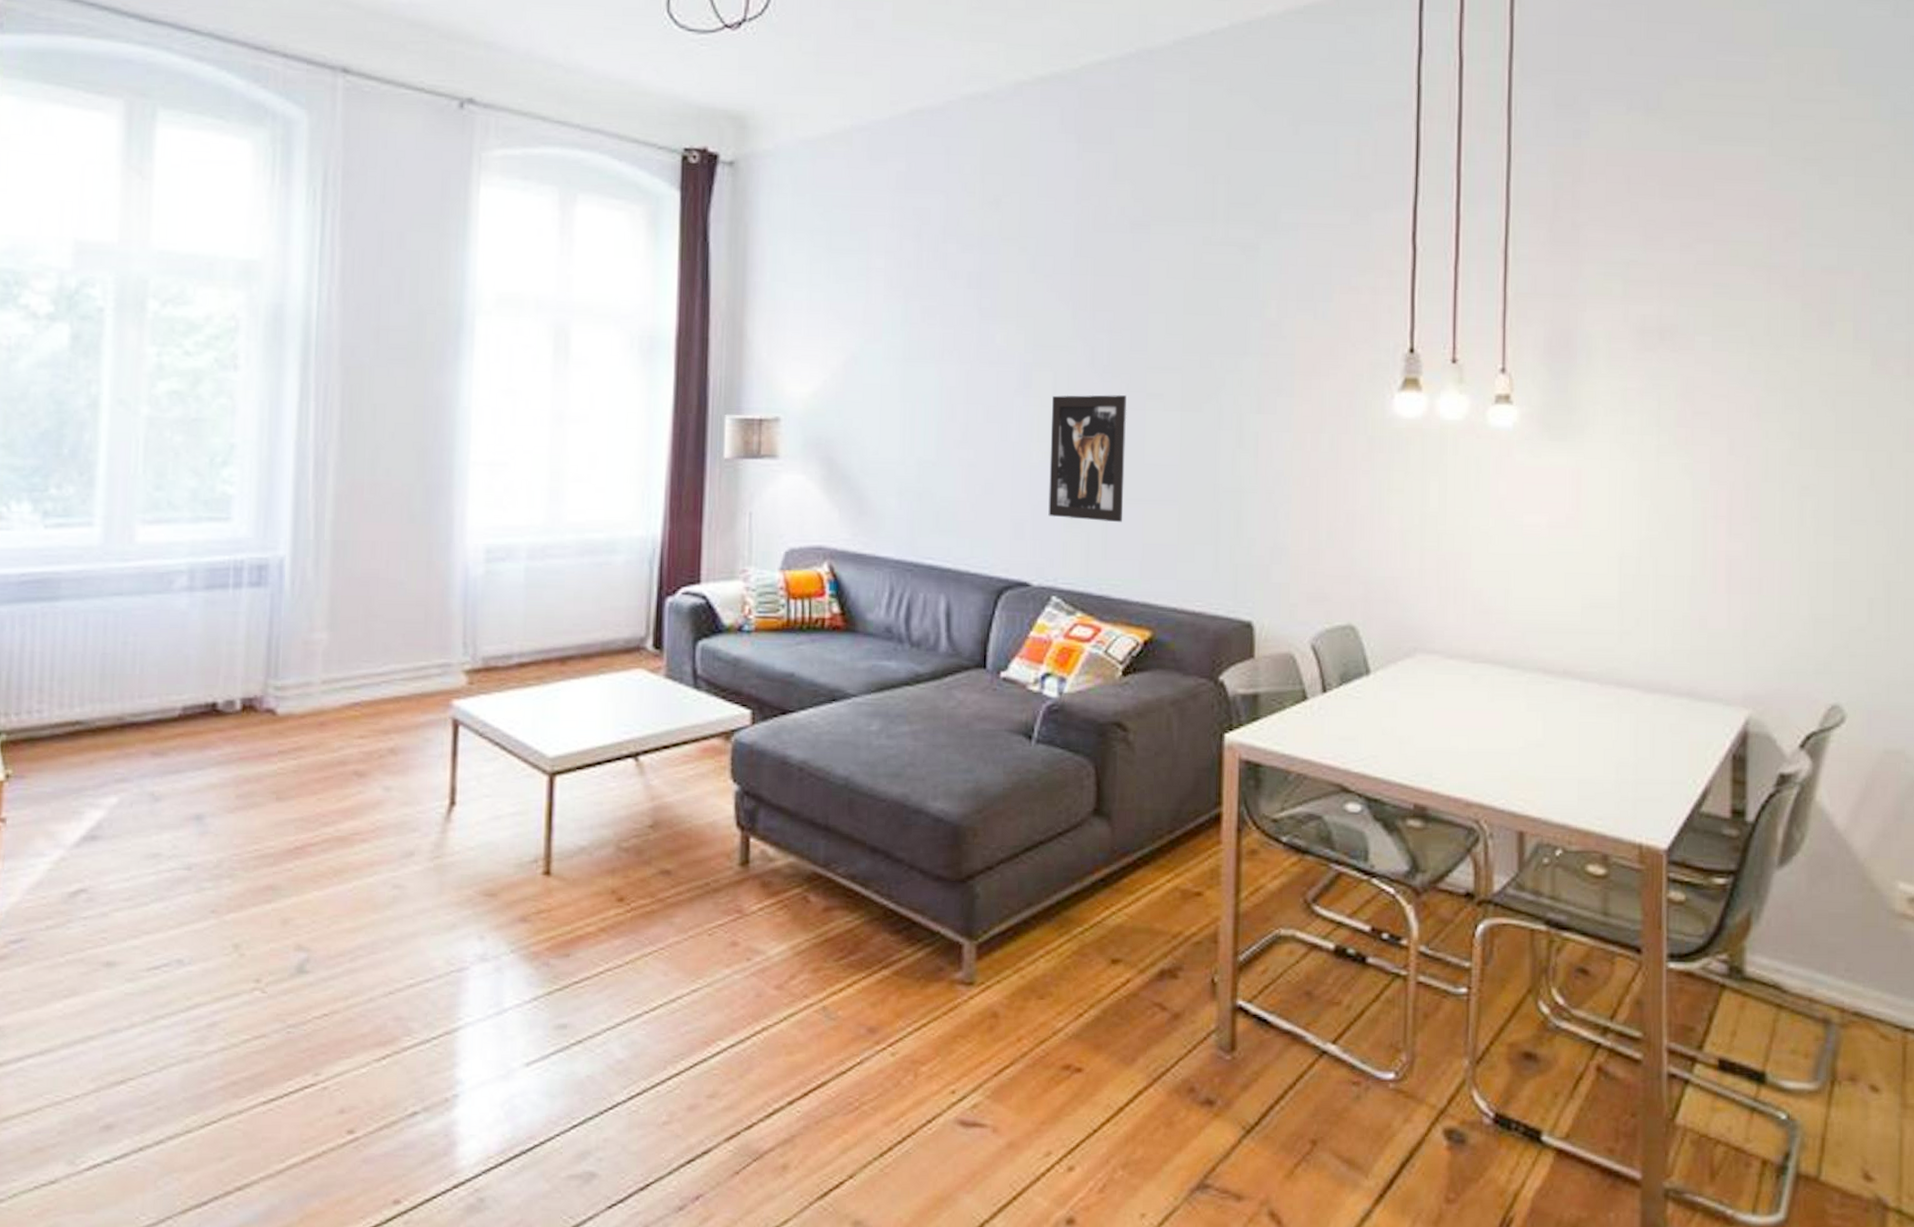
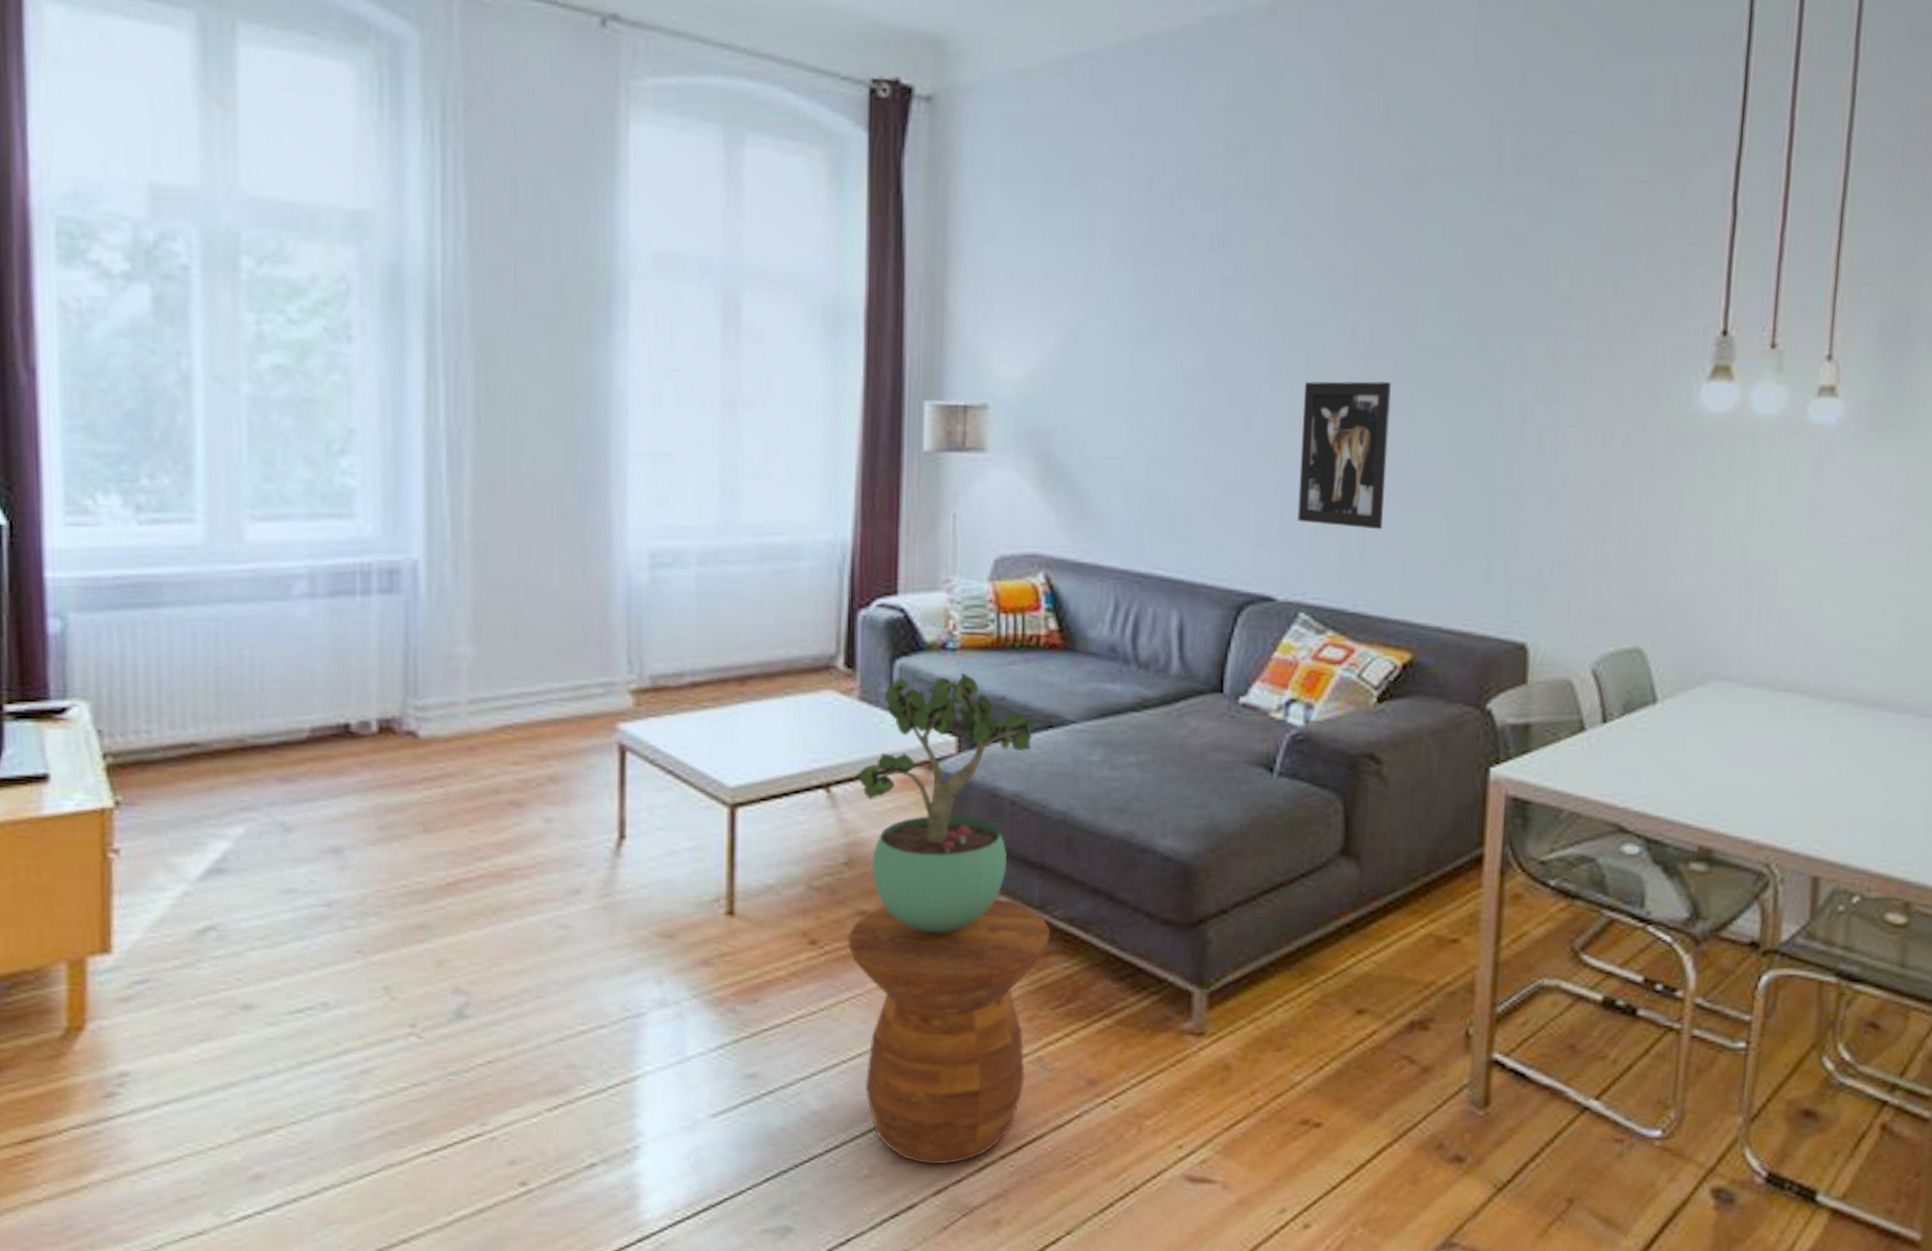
side table: none [651,857,834,1111] -> present [847,898,1051,1165]
potted plant: none [661,652,819,891] -> present [856,672,1034,933]

